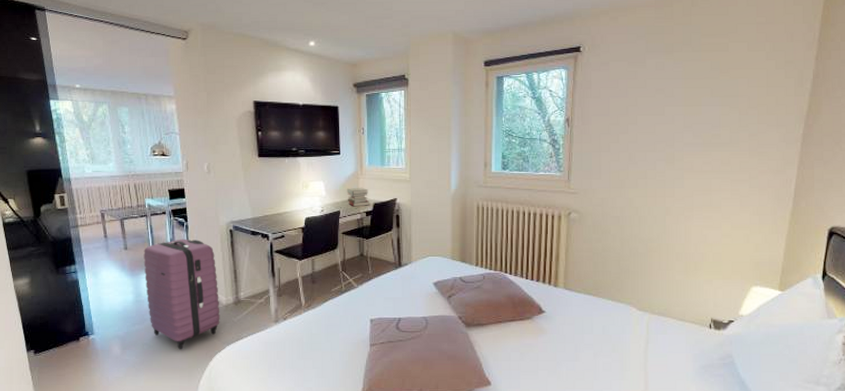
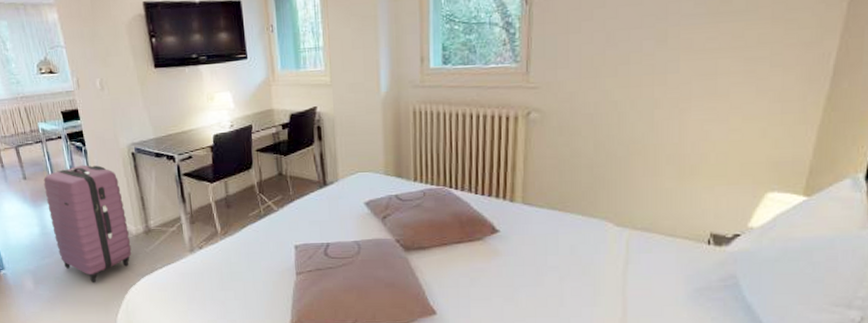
books: present [347,187,369,207] -> none [258,96,285,120]

